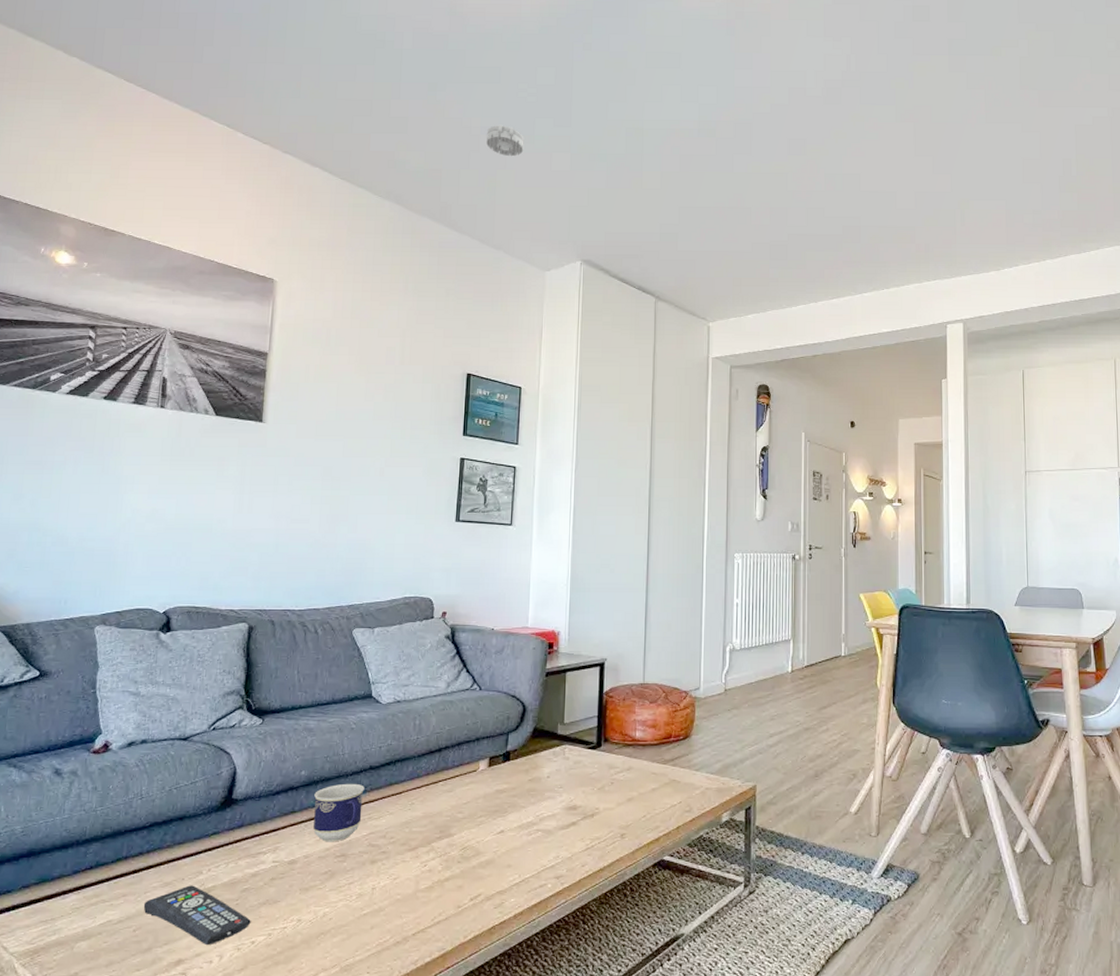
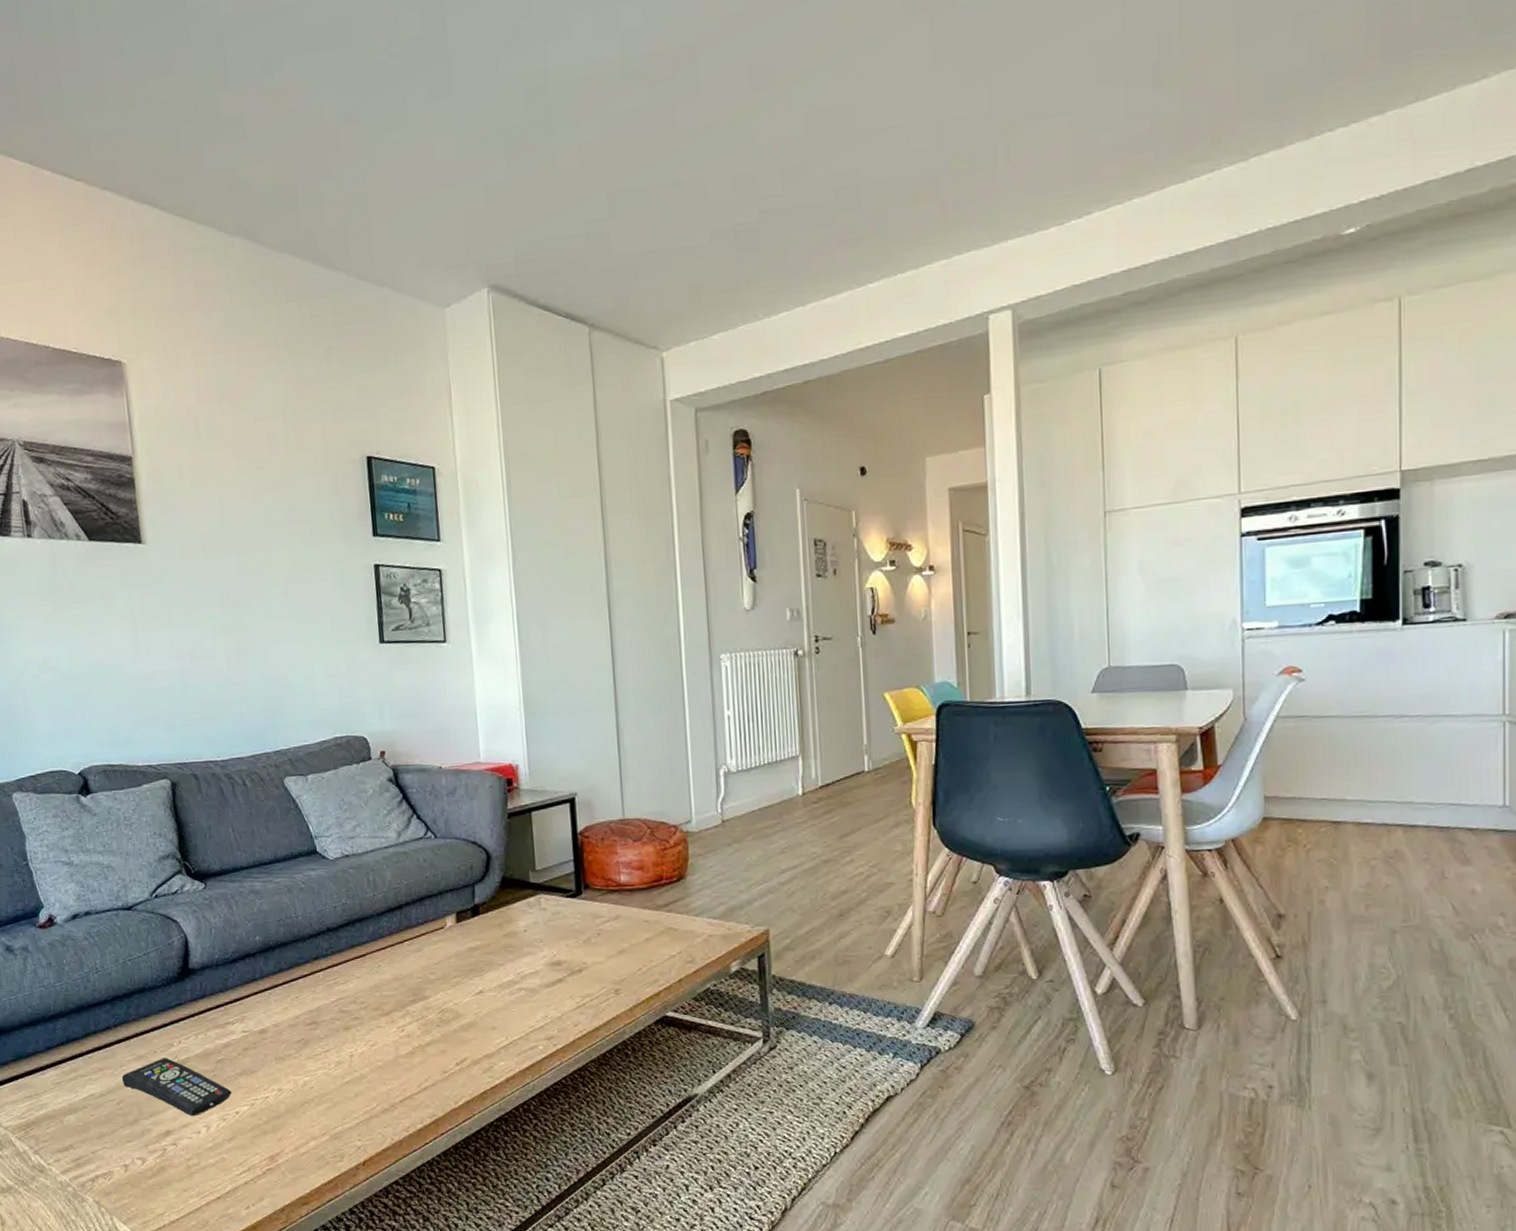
cup: present [313,783,365,842] -> none [273,947,328,1010]
smoke detector: present [486,124,524,157] -> none [345,106,396,153]

